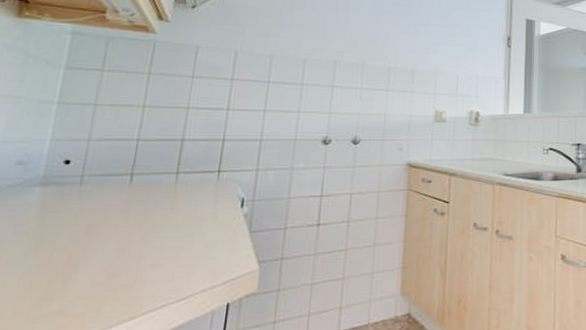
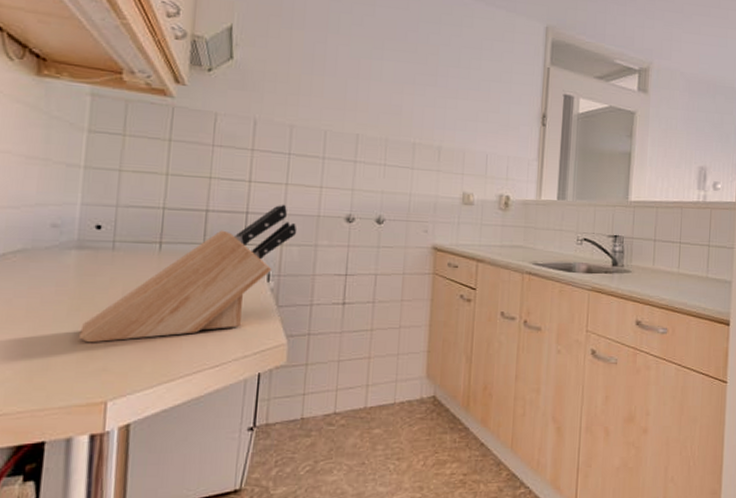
knife block: none [35,130,274,284] -> present [80,204,297,343]

